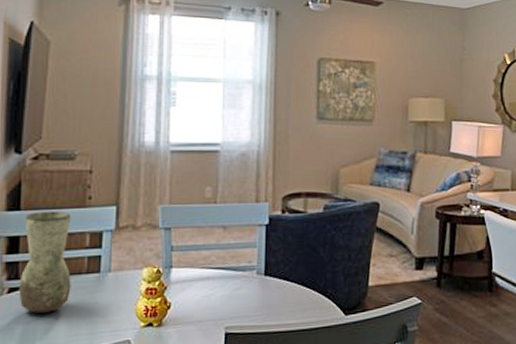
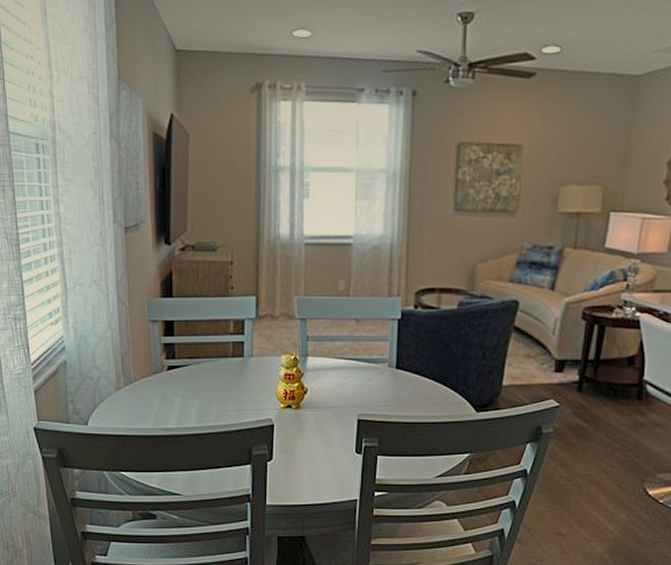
vase: present [19,211,71,313] -> none [176,299,219,389]

